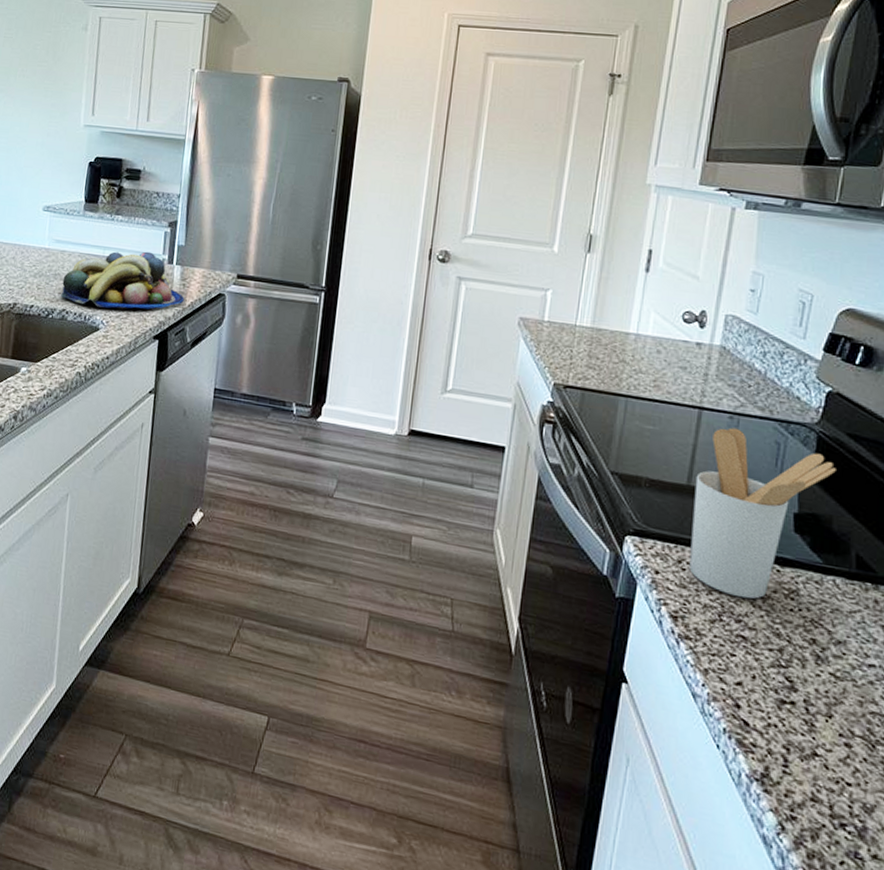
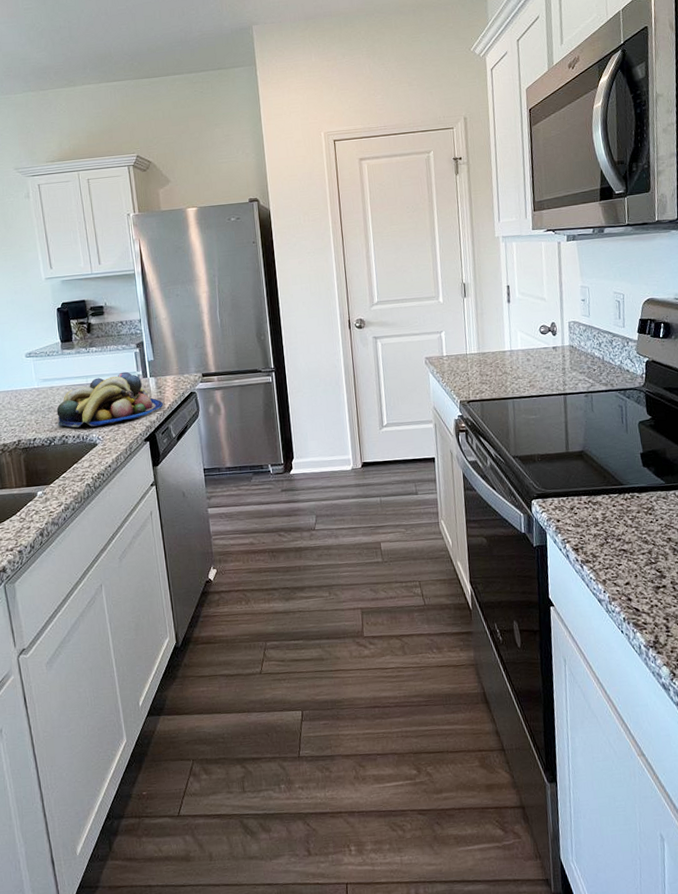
utensil holder: present [689,427,836,599] -> none [571,402,662,523]

